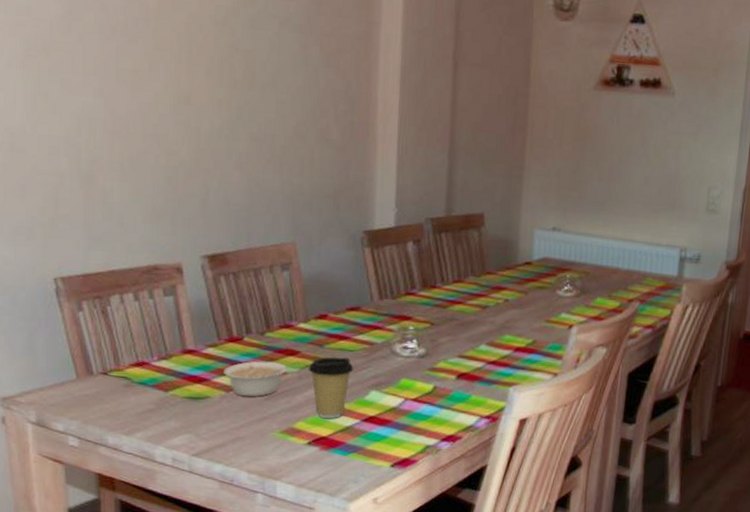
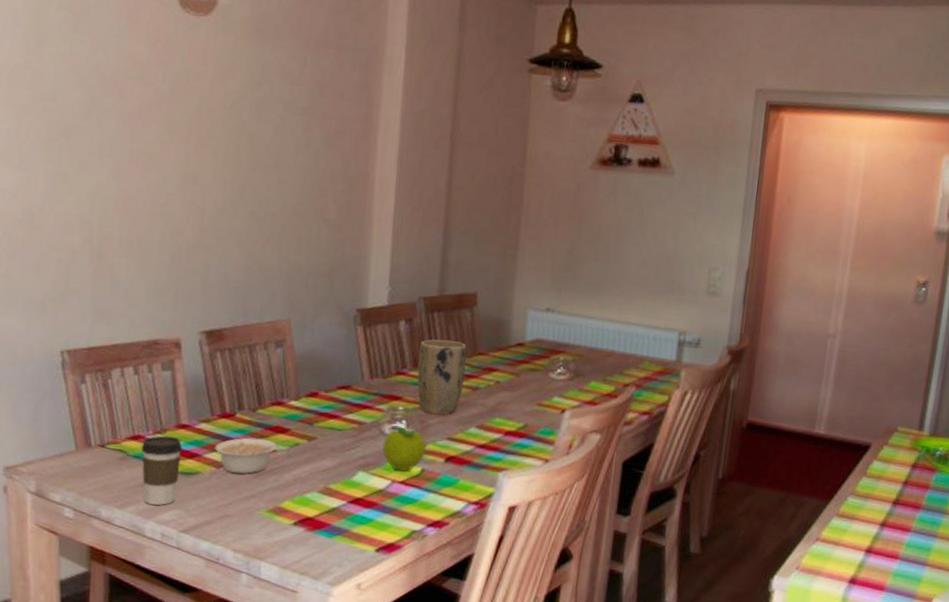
coffee cup: none [146,361,190,430] -> present [141,435,183,505]
coffee cup: present [308,357,354,418] -> none [297,436,342,499]
fruit: none [394,345,438,389] -> present [382,425,426,471]
plant pot: none [426,260,475,334] -> present [417,339,467,416]

